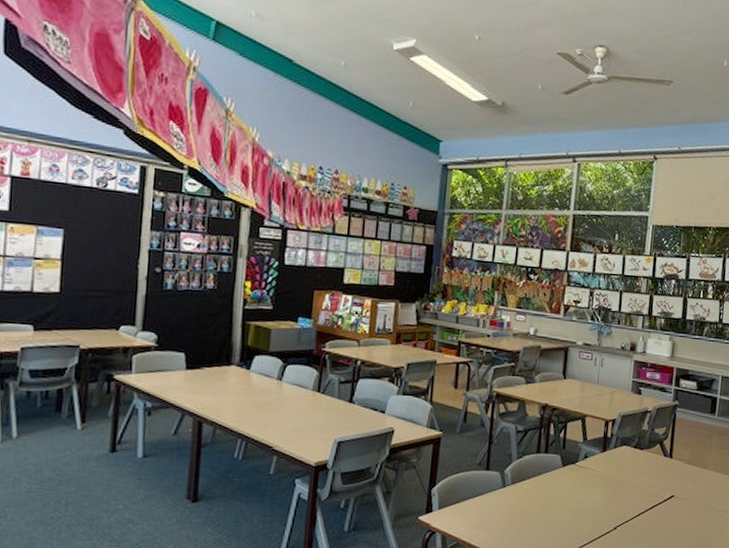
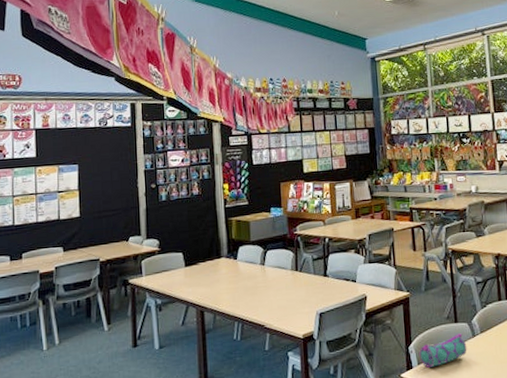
pencil case: none [442,482,495,514] -> present [419,333,467,369]

